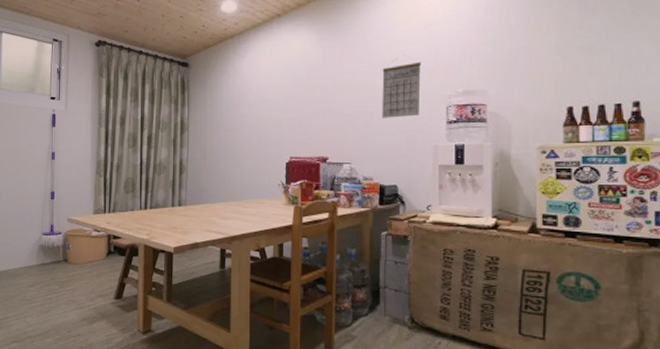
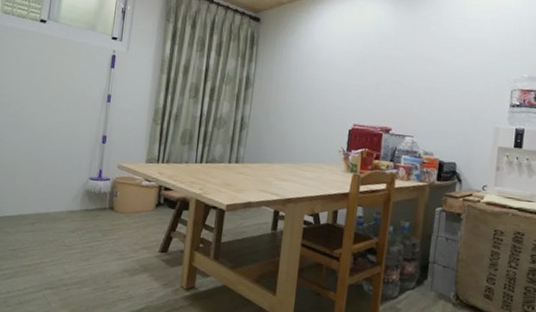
calendar: present [382,54,422,118] -> none [448,34,492,97]

